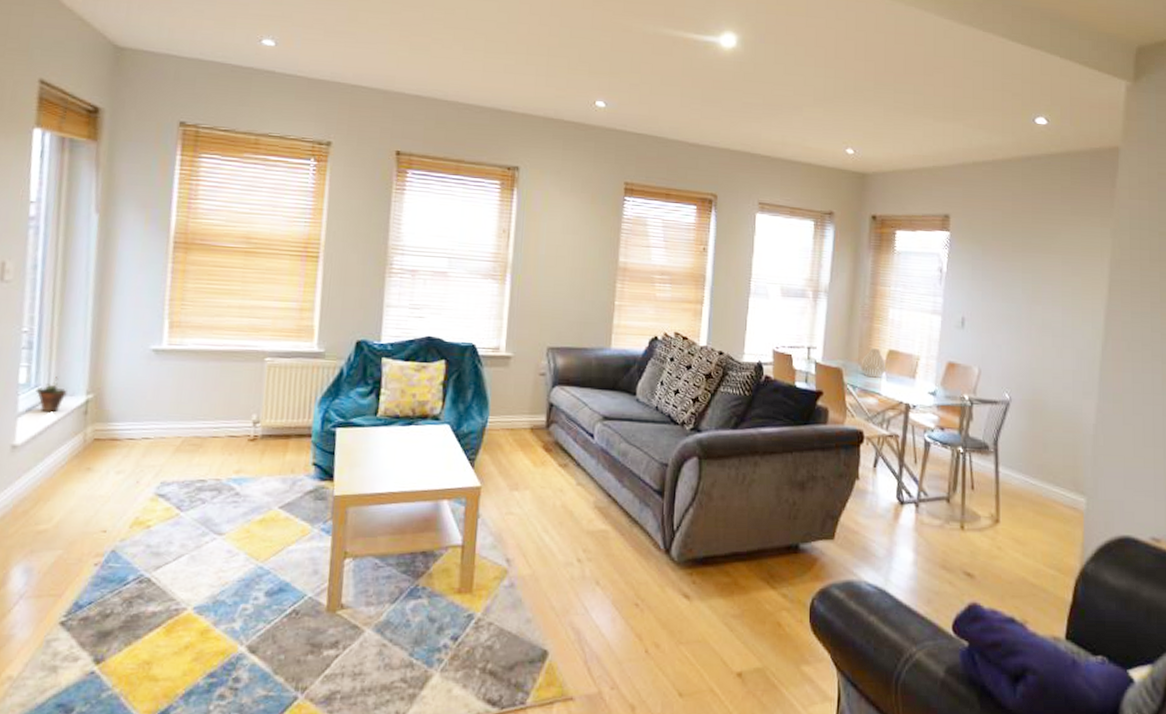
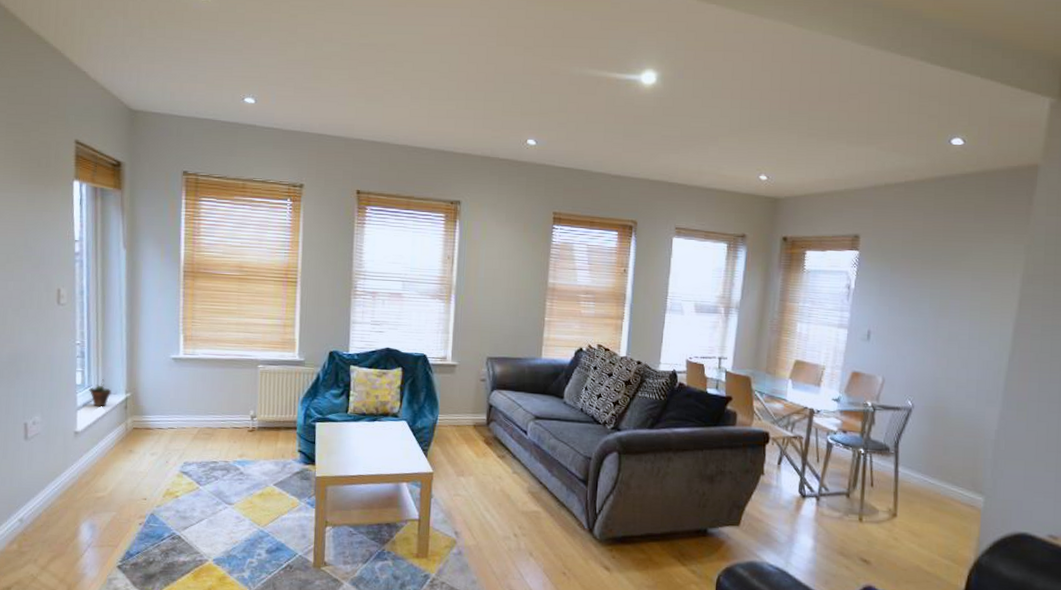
vase: present [861,348,885,378] -> none [768,359,792,386]

